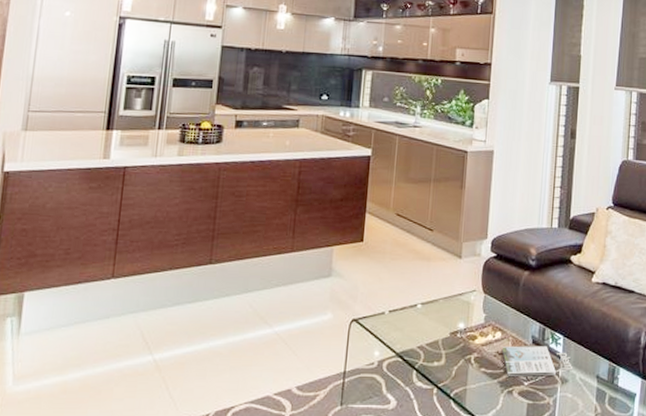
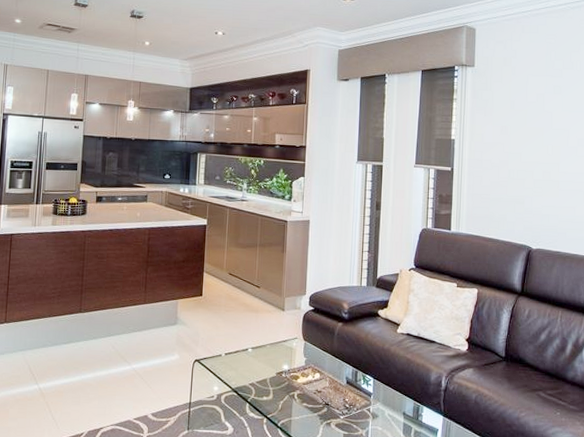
magazine: present [501,346,572,377] -> none [320,385,382,412]

